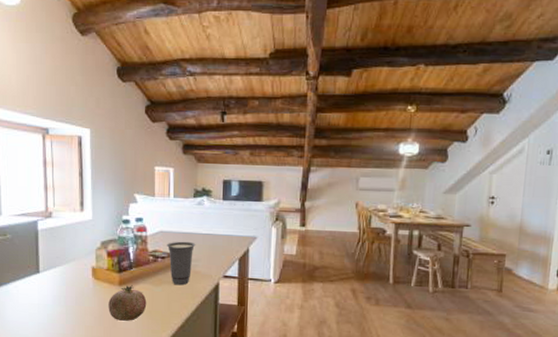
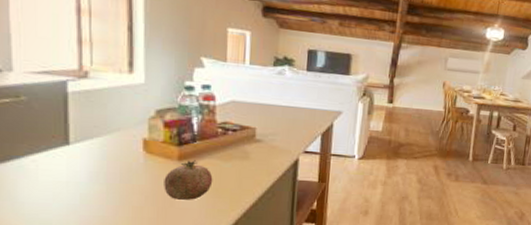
cup: present [166,241,196,286] -> none [239,113,274,161]

